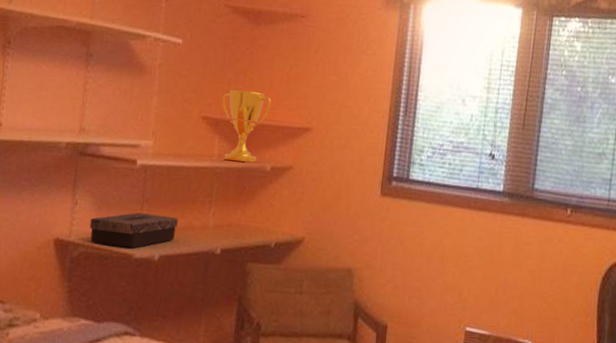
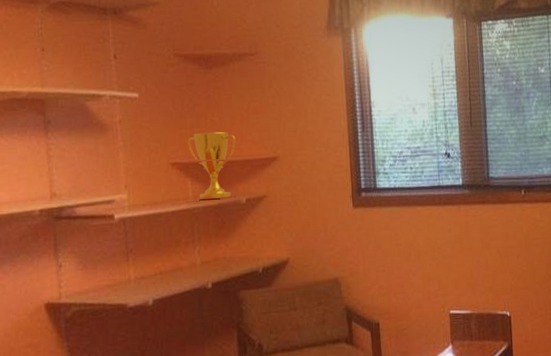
decorative box: present [89,212,178,249] -> none [78,261,165,301]

